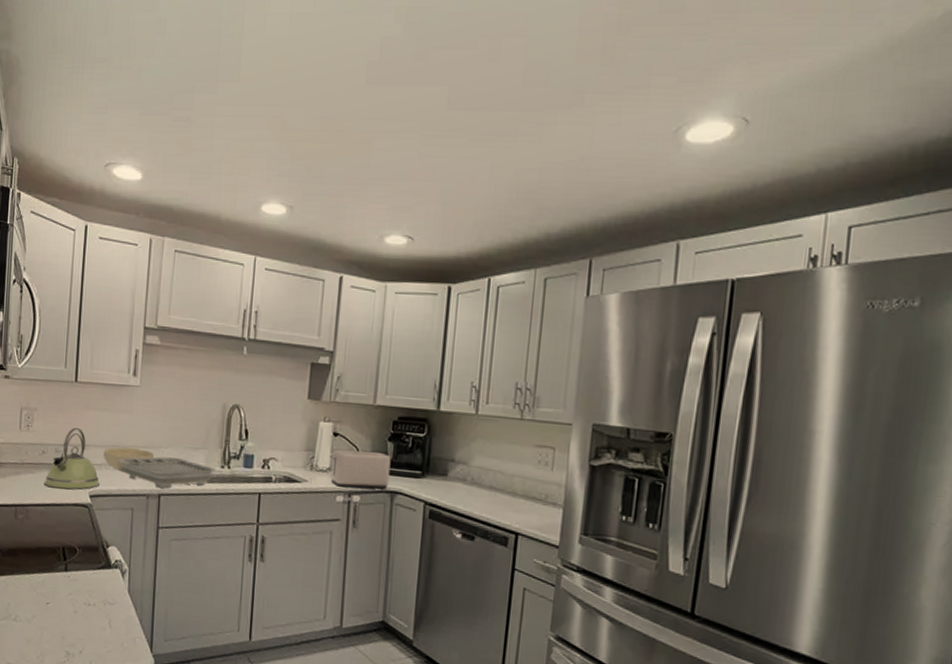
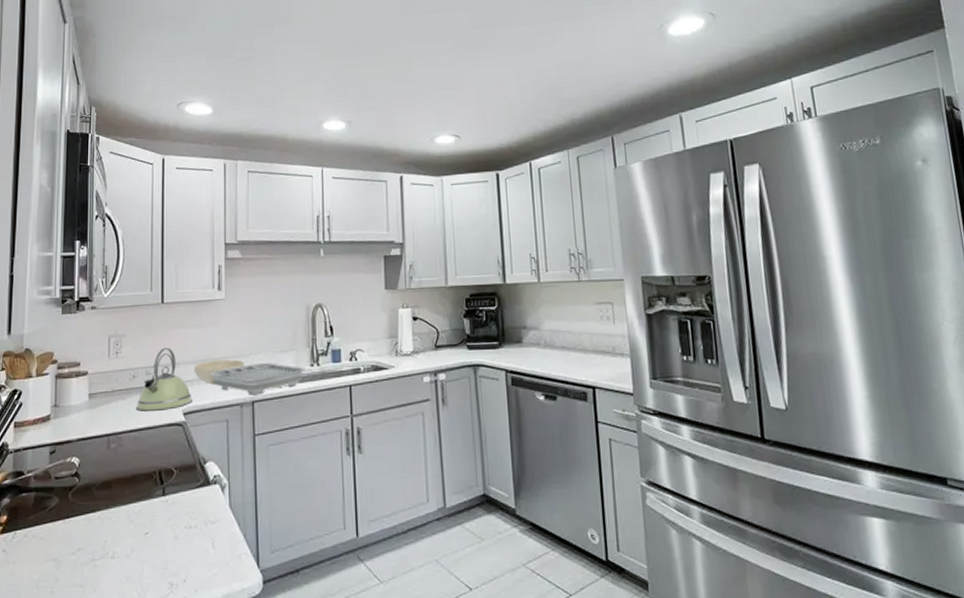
toaster: present [330,449,391,490] -> none [413,329,470,368]

